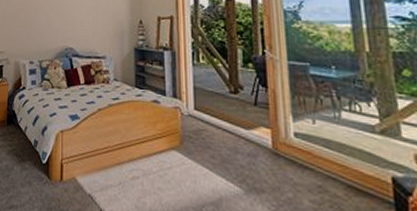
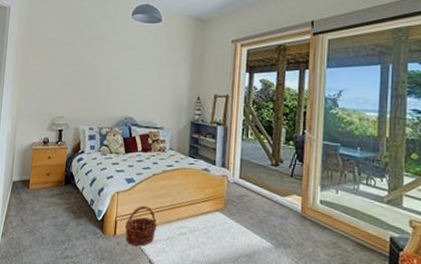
basket: none [71,145,107,194] -> present [124,205,158,247]

